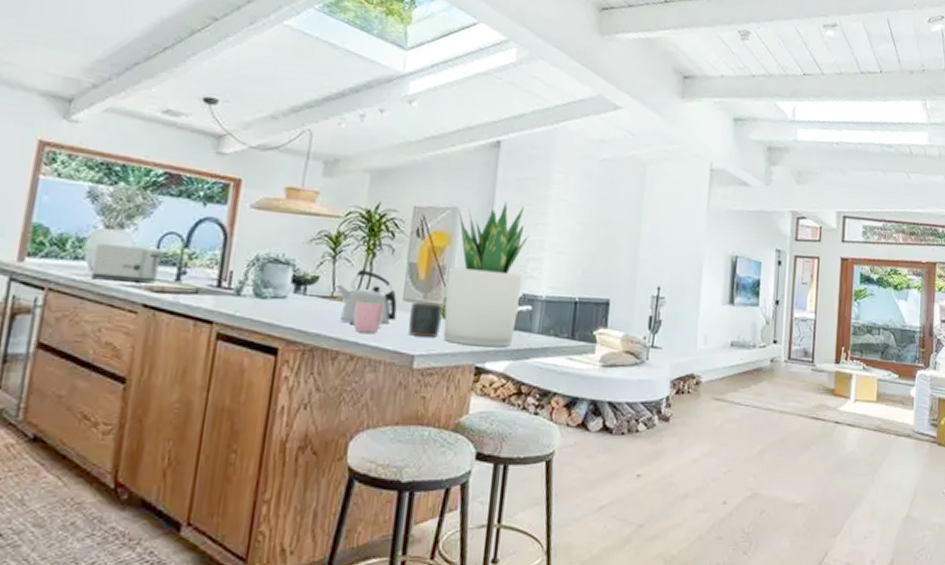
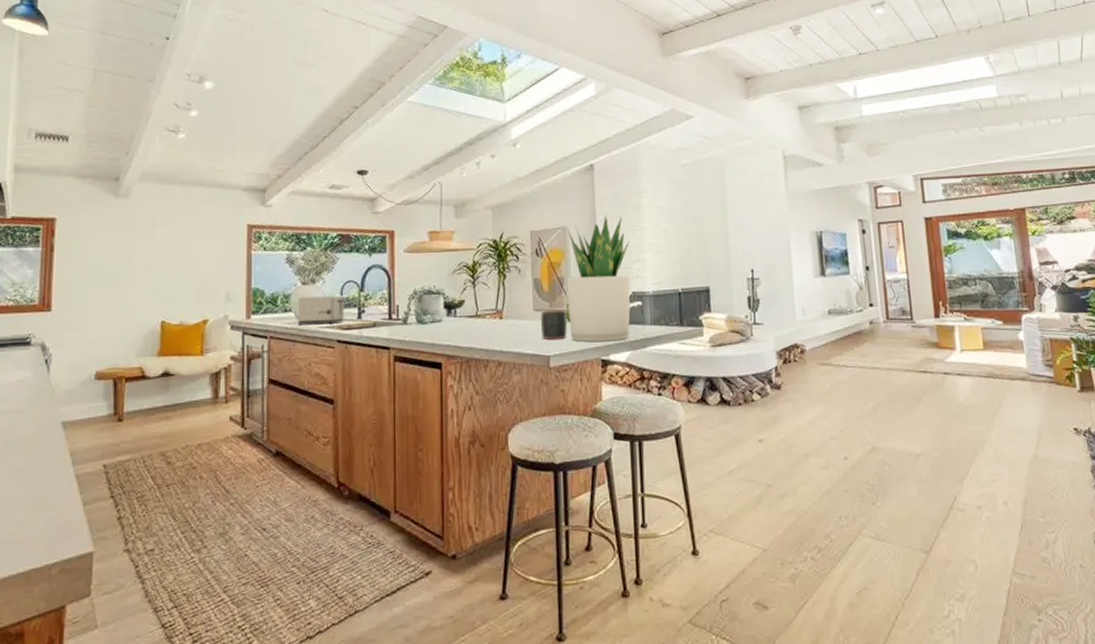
kettle: present [336,270,398,326] -> none [479,290,530,336]
cup: present [353,300,386,333] -> none [496,314,520,342]

